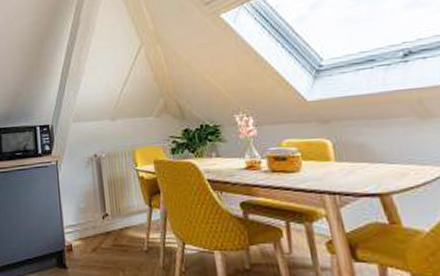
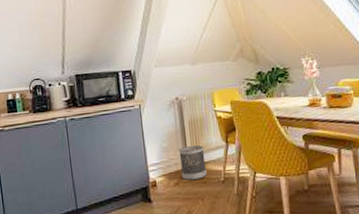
wastebasket: none [97,208,129,248] -> present [178,145,208,181]

